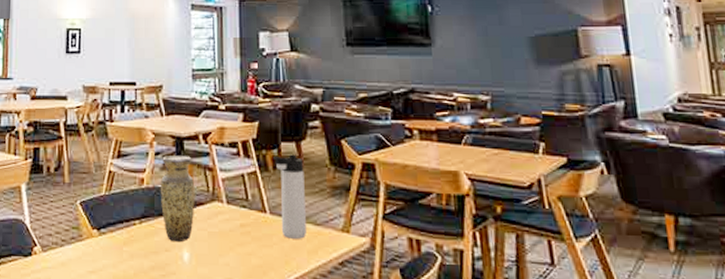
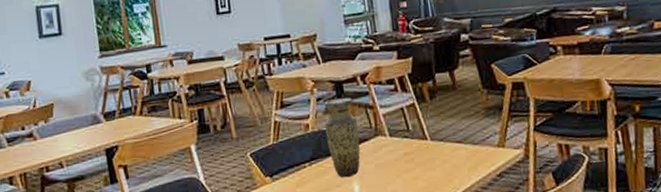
thermos bottle: present [273,154,306,239] -> none [429,83,466,160]

